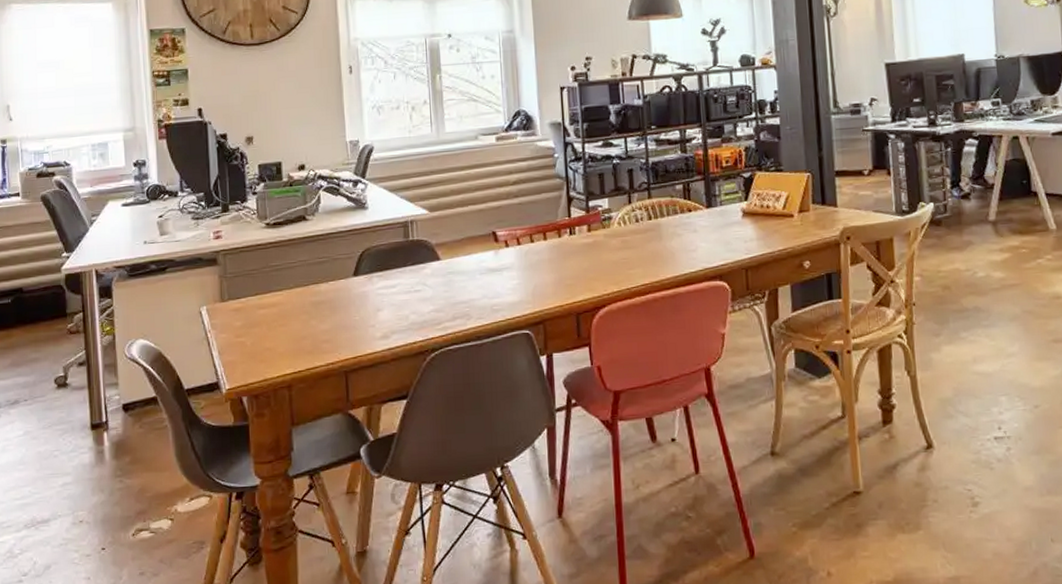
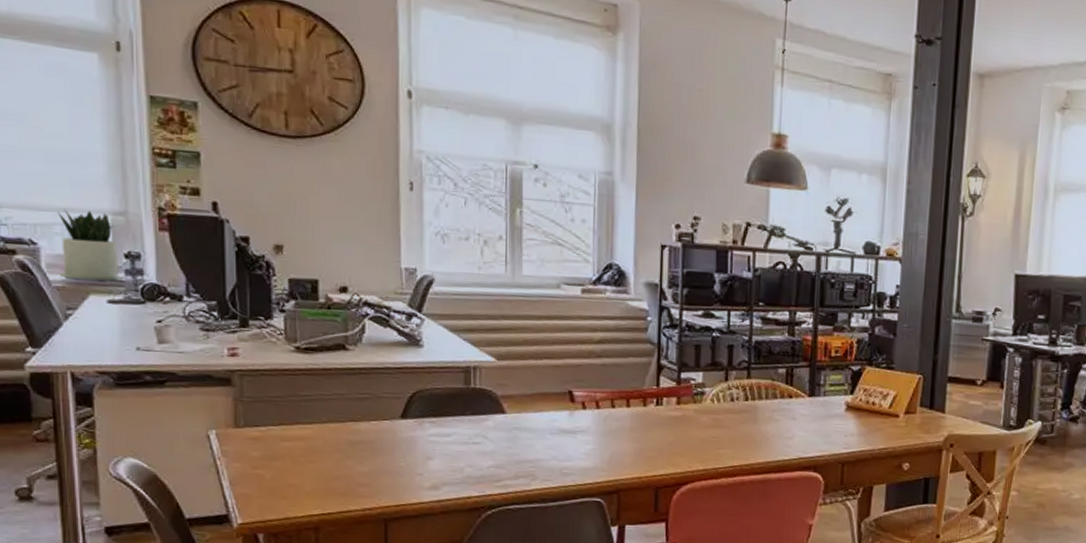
planter: none [84,131,134,191] -> present [57,209,125,281]

